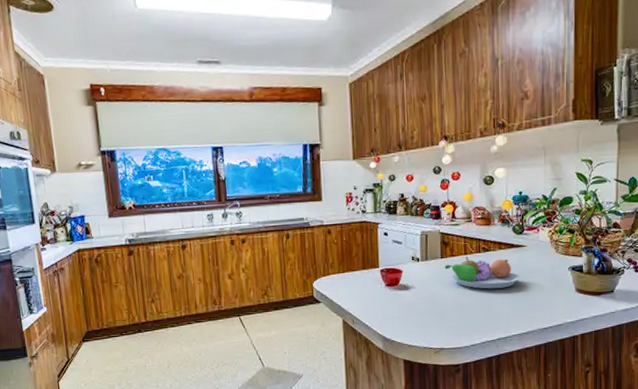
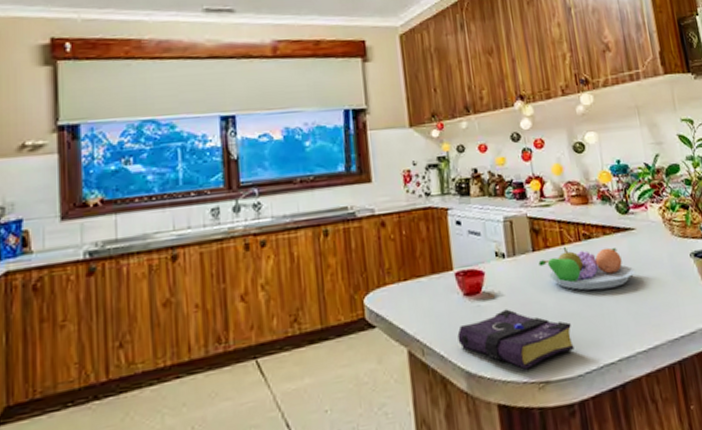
book: none [379,297,465,339] -> present [457,309,574,370]

